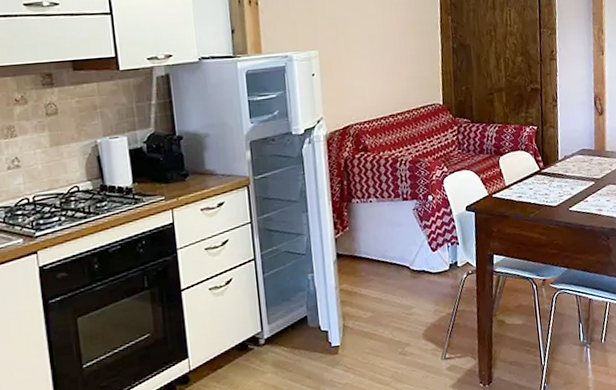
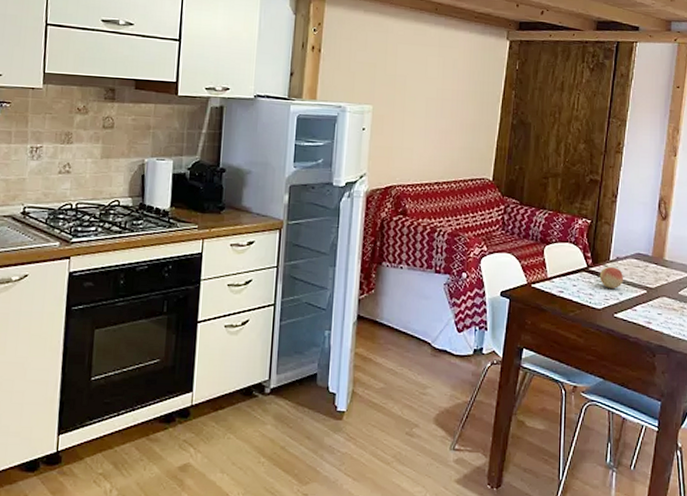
fruit: none [551,165,574,186] -> present [599,266,624,289]

